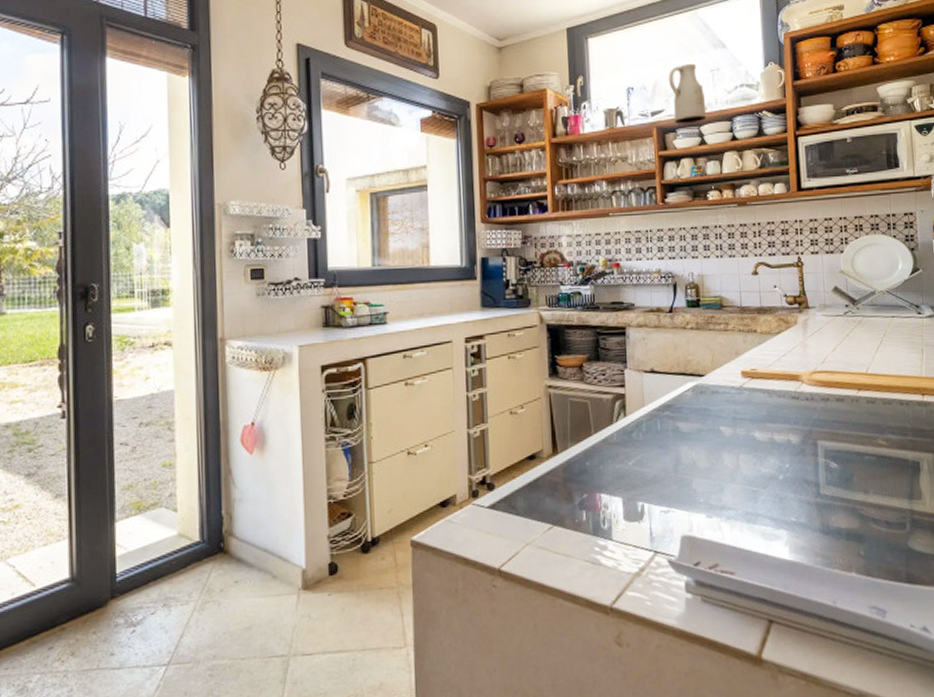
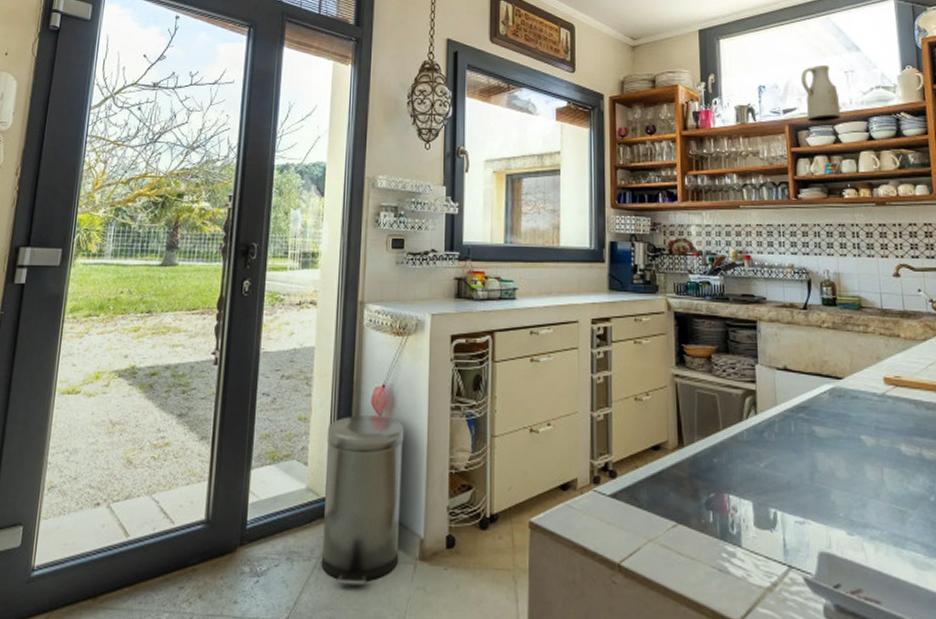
pedal bin: none [195,454,281,624] -> present [321,415,404,586]

